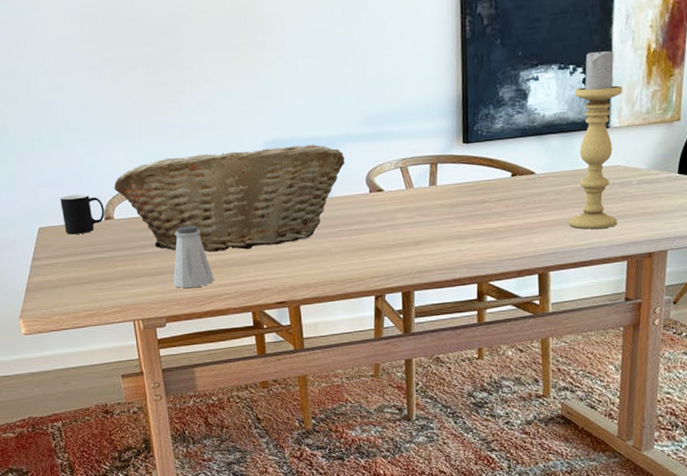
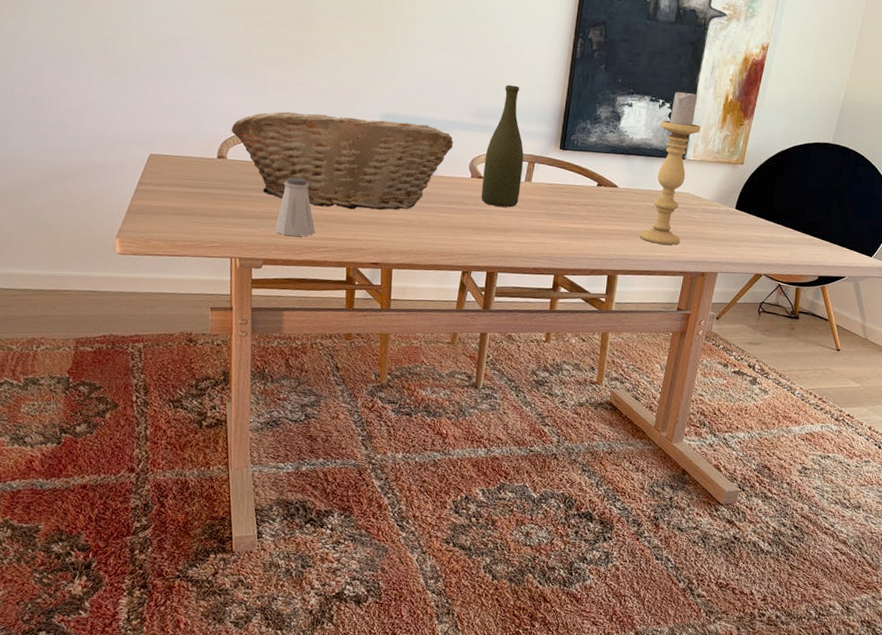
cup: present [60,193,105,235] -> none [175,128,218,168]
bottle: none [381,82,426,219] -> present [481,84,524,208]

